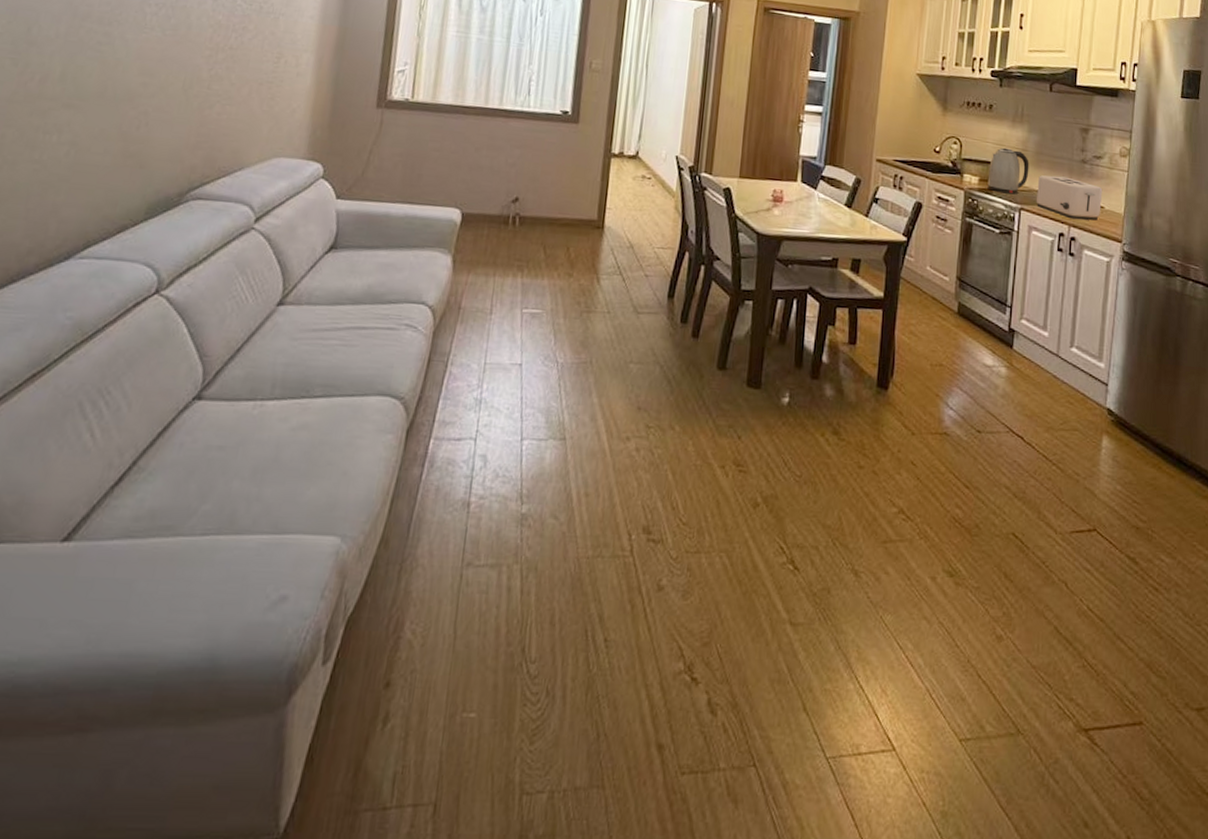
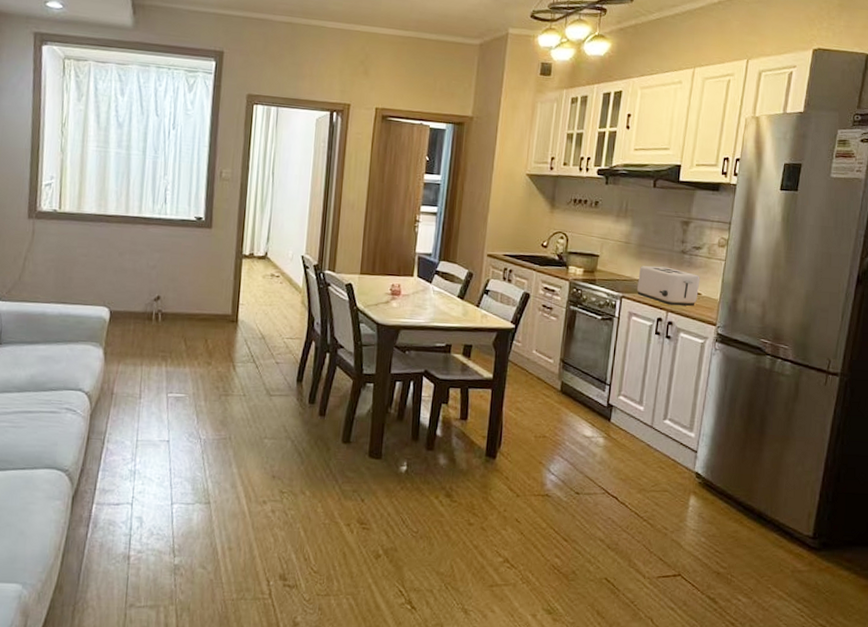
kettle: present [987,147,1029,195] -> none [591,241,632,284]

